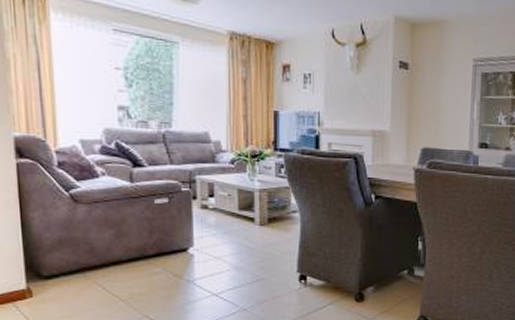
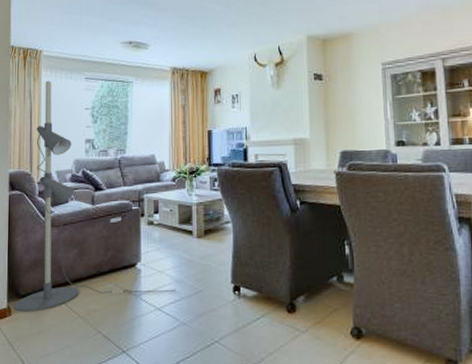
floor lamp: none [34,26,235,294] -> present [13,81,176,312]

